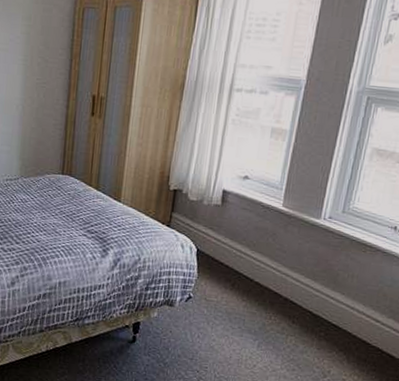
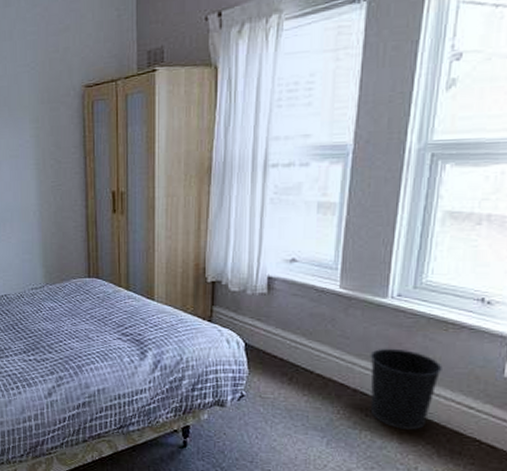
wastebasket: none [297,263,359,338] -> present [370,348,443,430]

